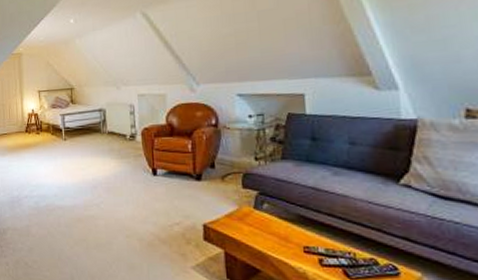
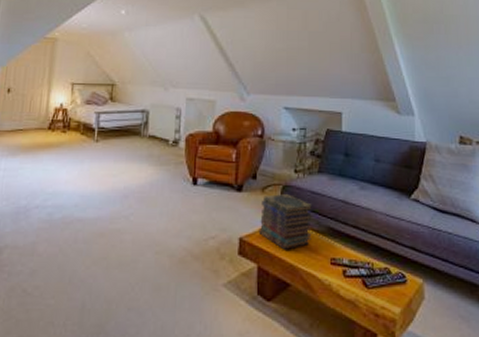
book stack: none [222,182,280,237] -> present [258,194,313,250]

